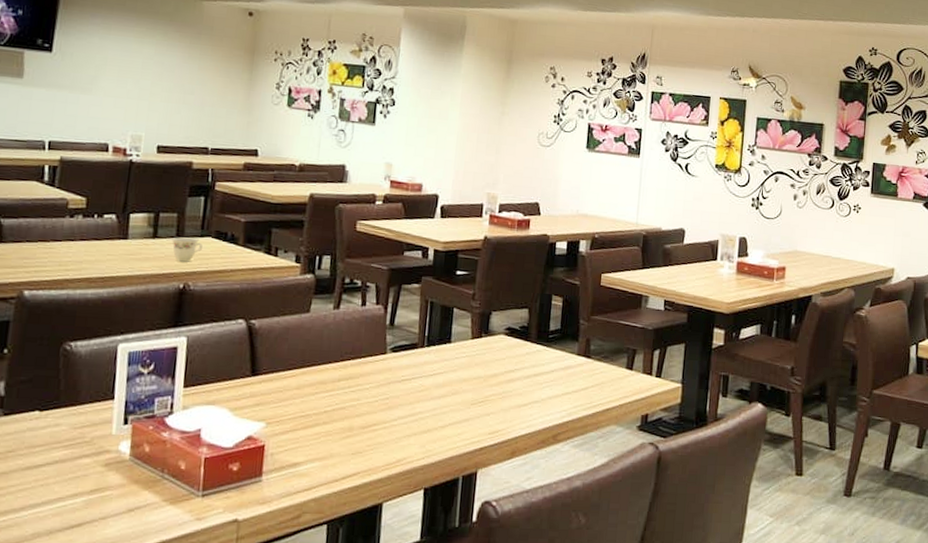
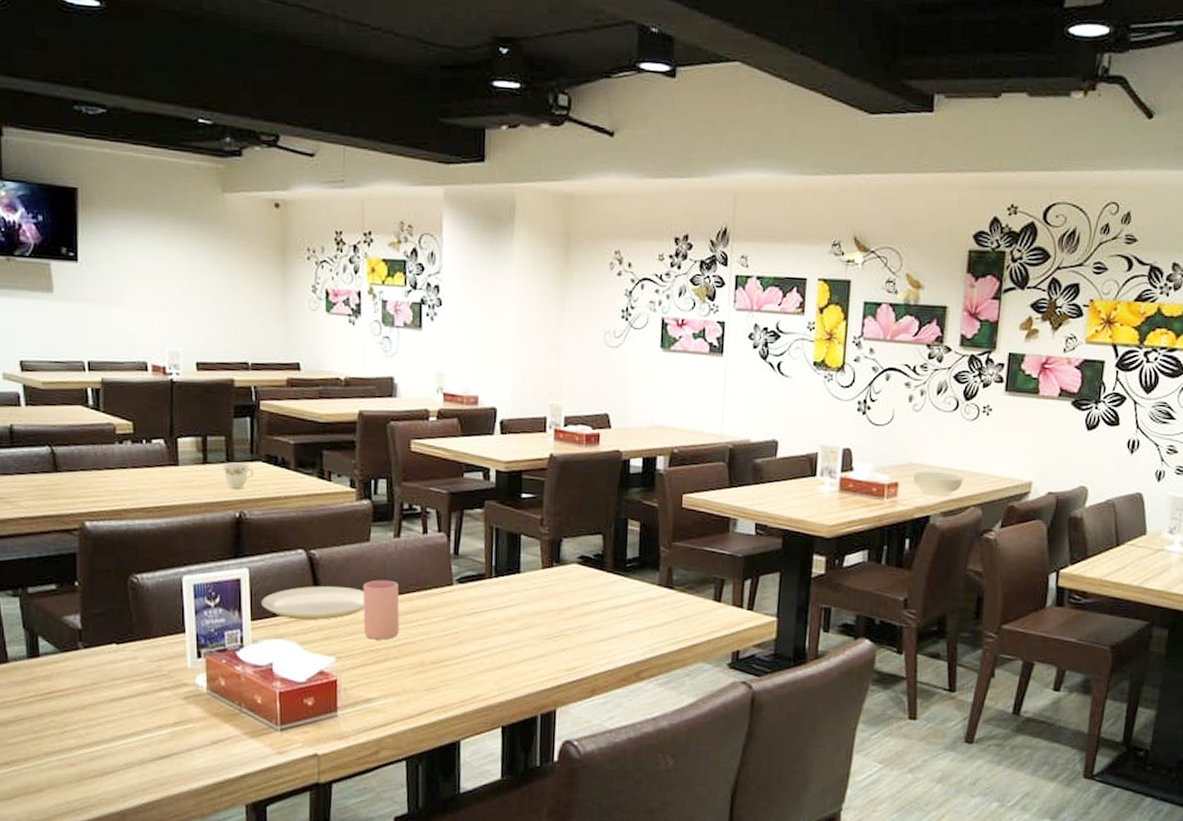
plate: none [196,354,300,387] -> present [262,586,365,620]
cup: none [296,348,334,406] -> present [362,580,400,640]
bowl: none [797,257,839,279] -> present [913,471,964,497]

